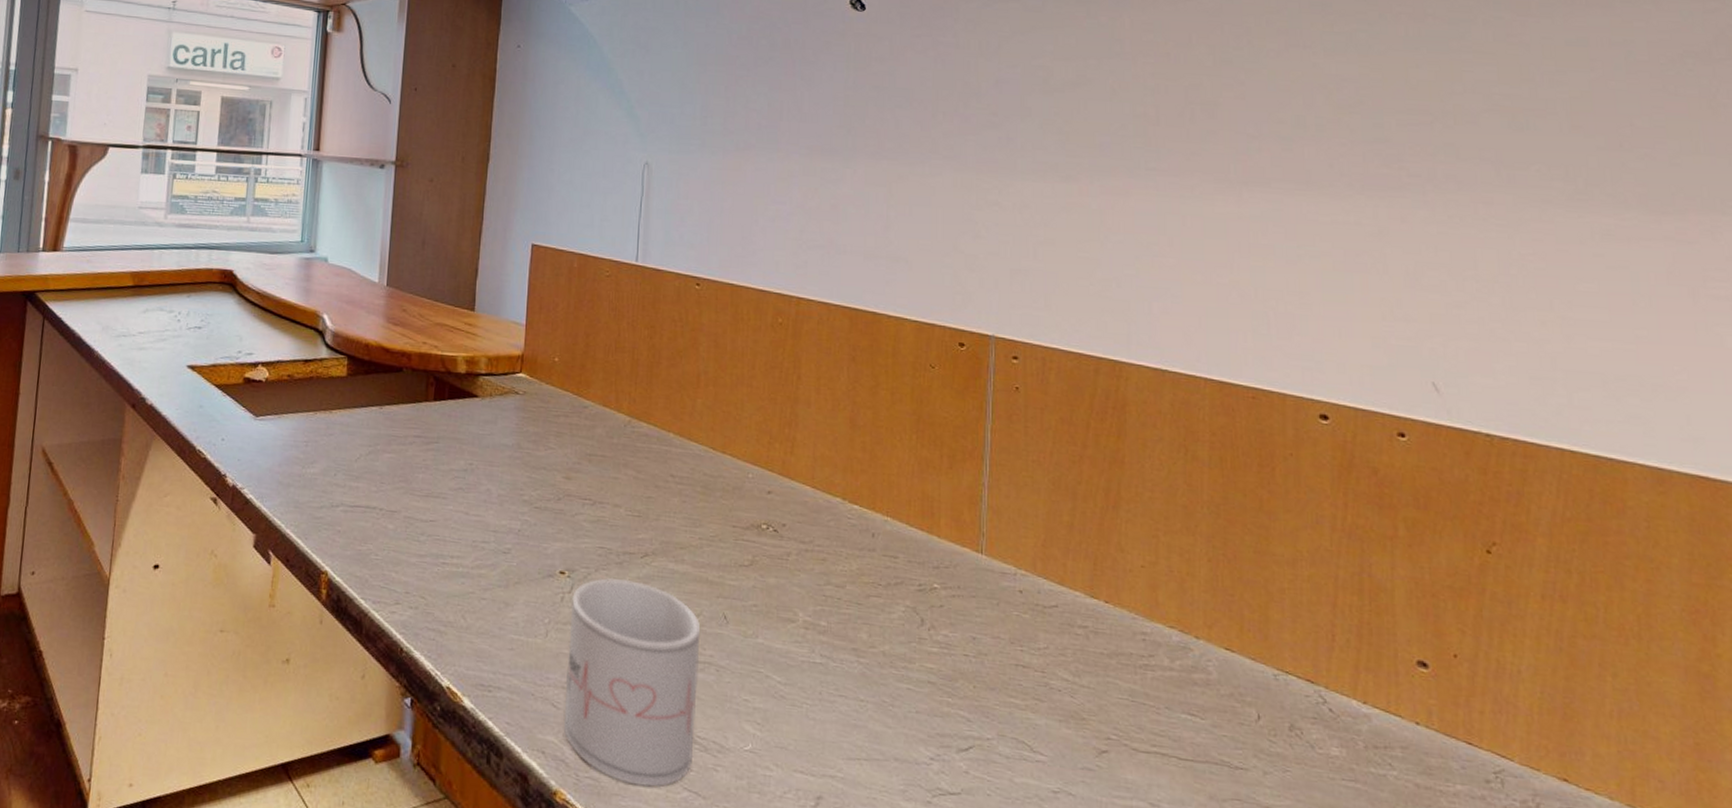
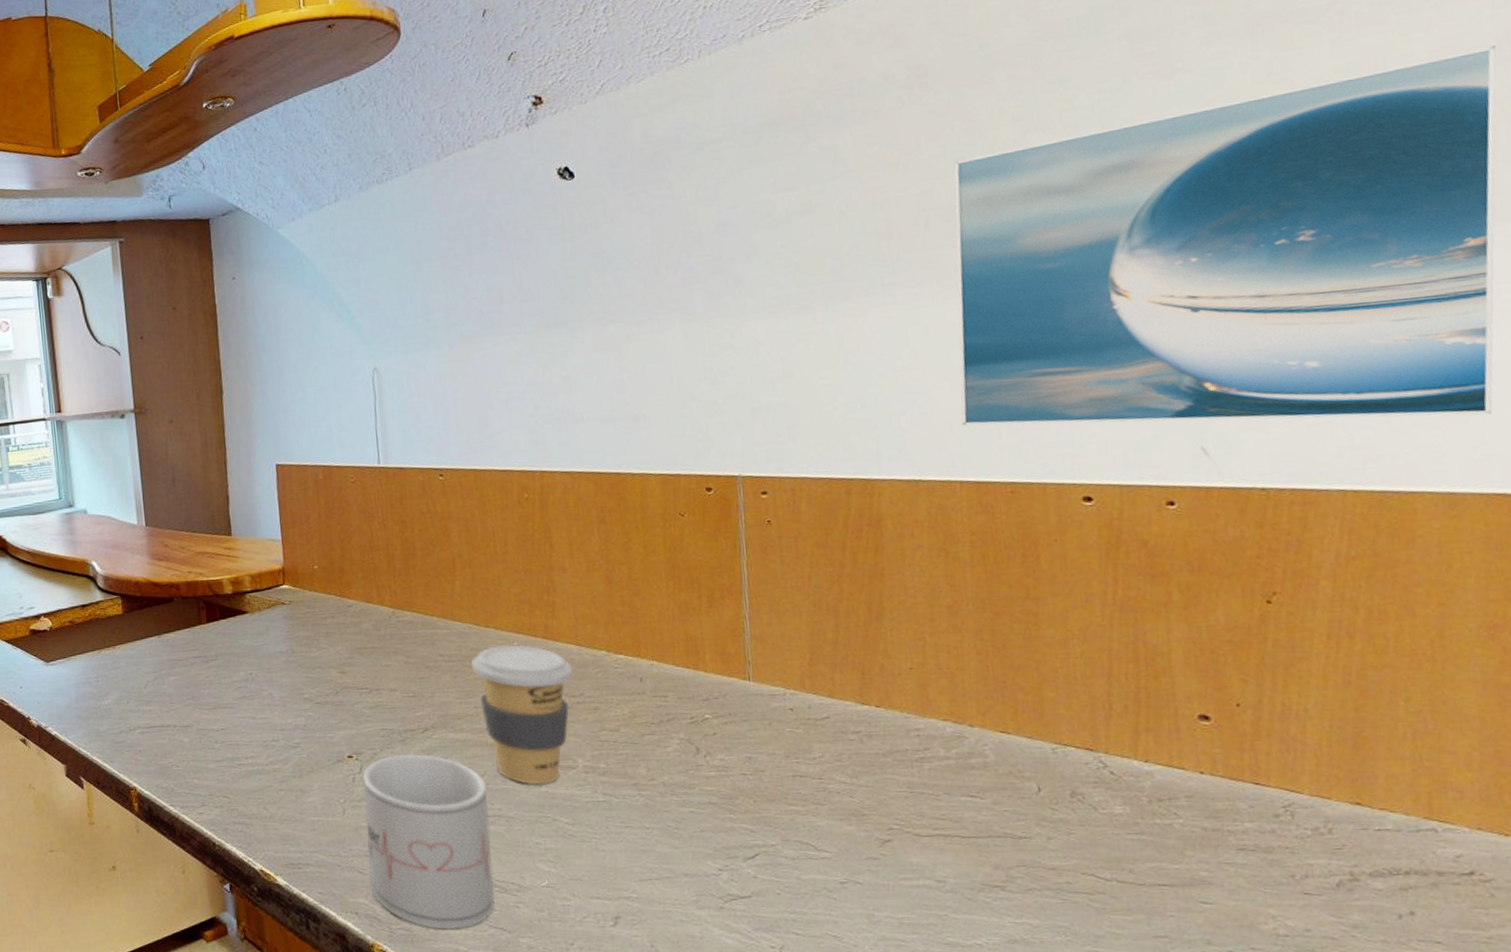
coffee cup: none [702,474,805,635] -> present [471,645,573,785]
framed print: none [1210,46,1706,396] -> present [954,45,1497,426]

